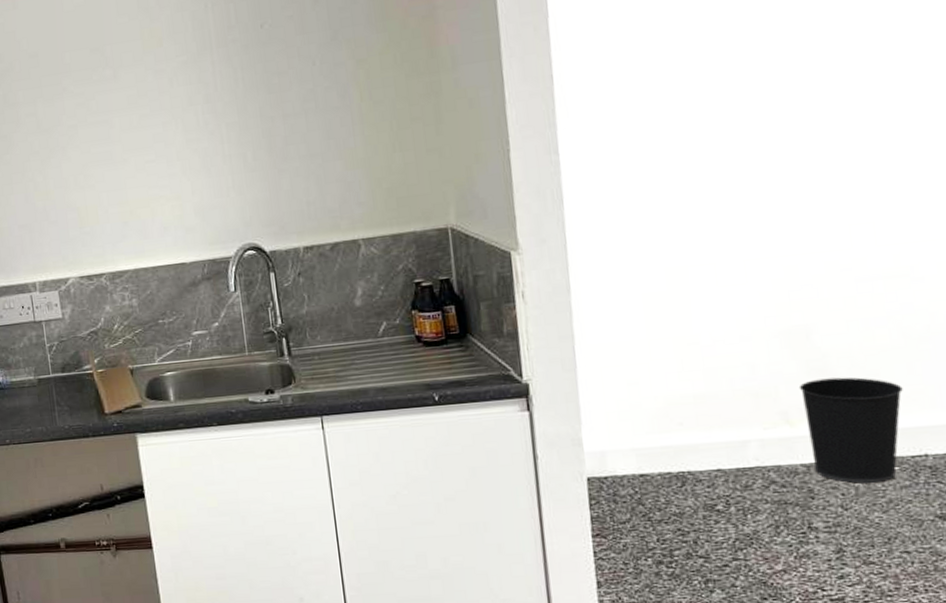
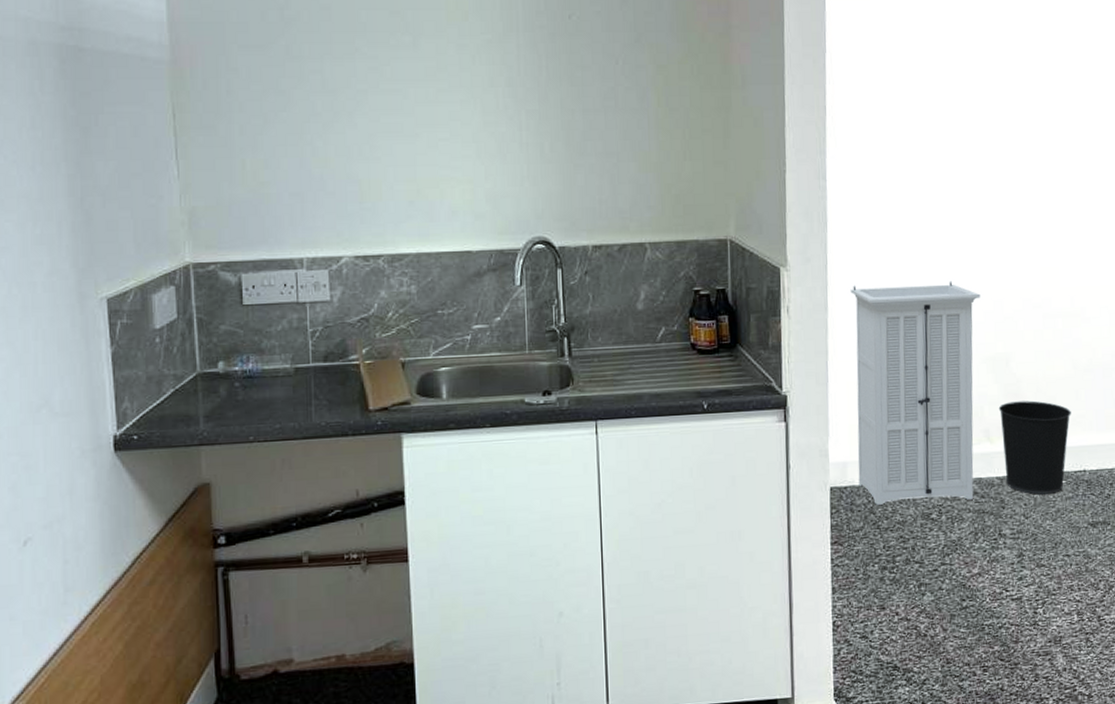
storage cabinet: none [597,249,771,496] -> present [850,281,981,505]

